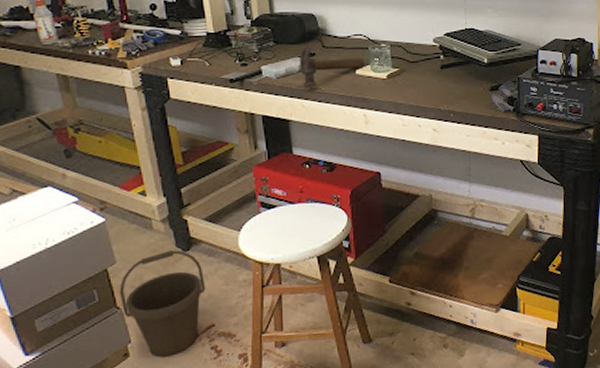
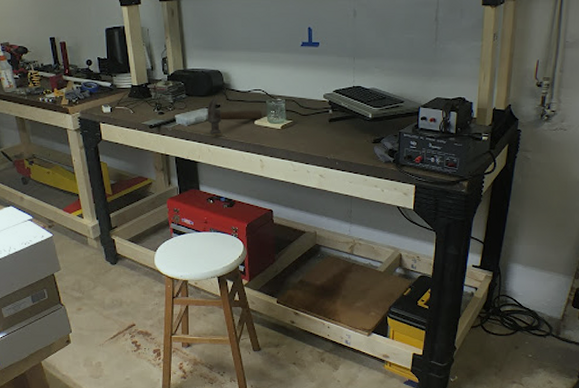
bucket: present [120,250,206,357] -> none [63,263,128,346]

